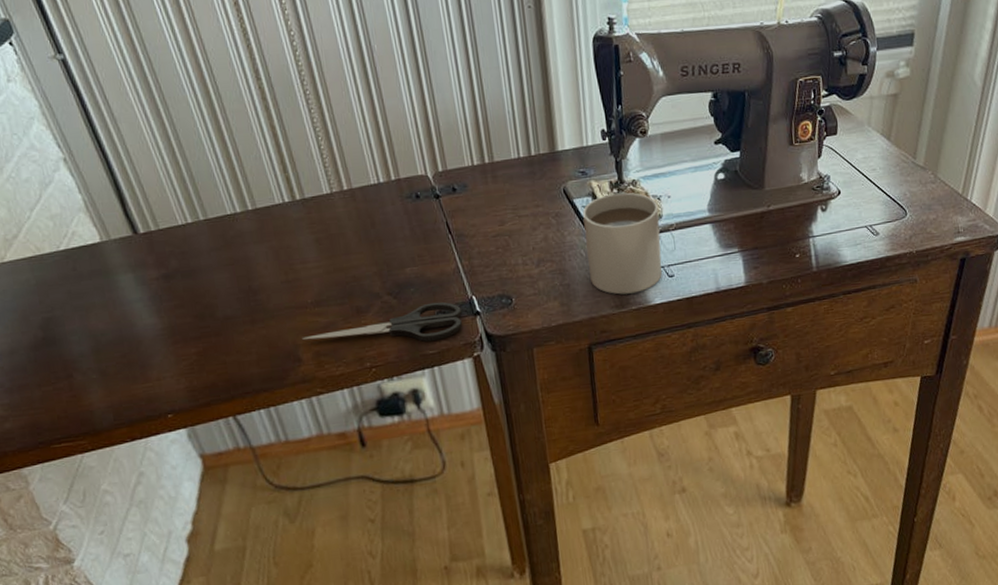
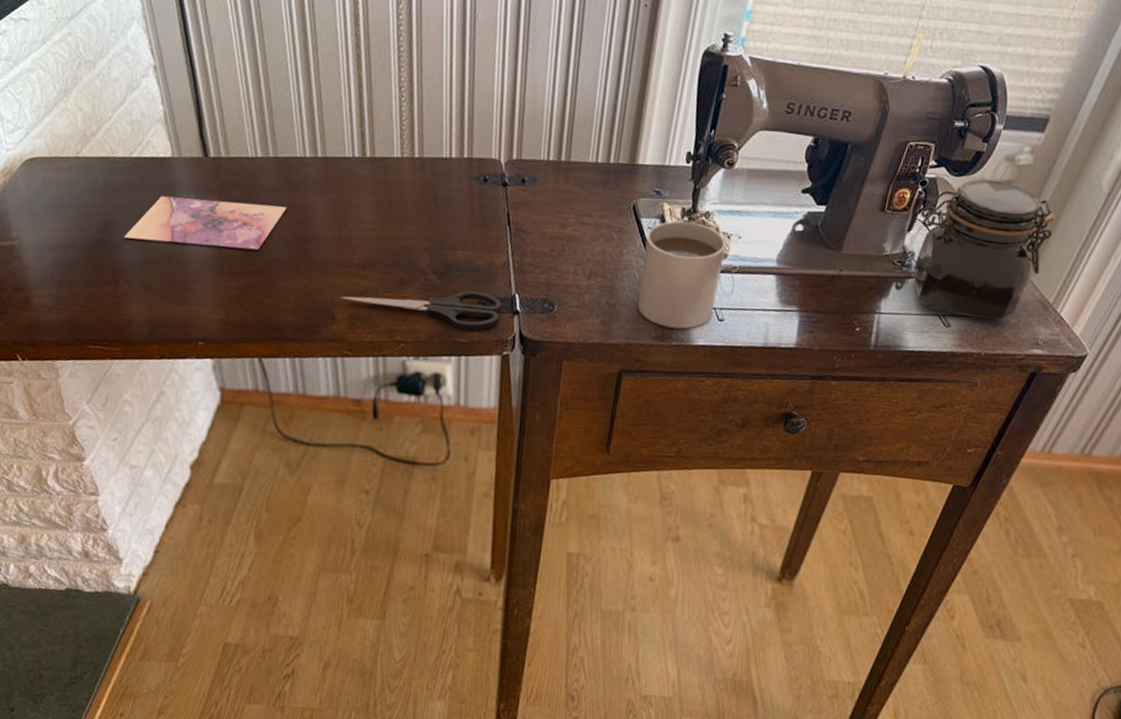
fabric swatch: none [67,264,229,331] -> present [123,195,287,250]
jar: none [825,95,945,223] -> present [913,179,1056,320]

